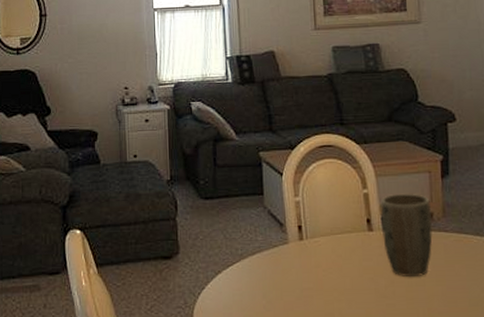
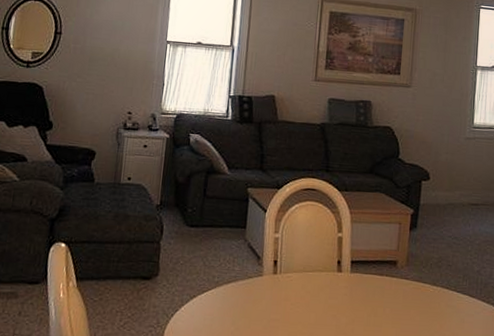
plant pot: present [380,194,433,278] -> none [349,240,397,318]

